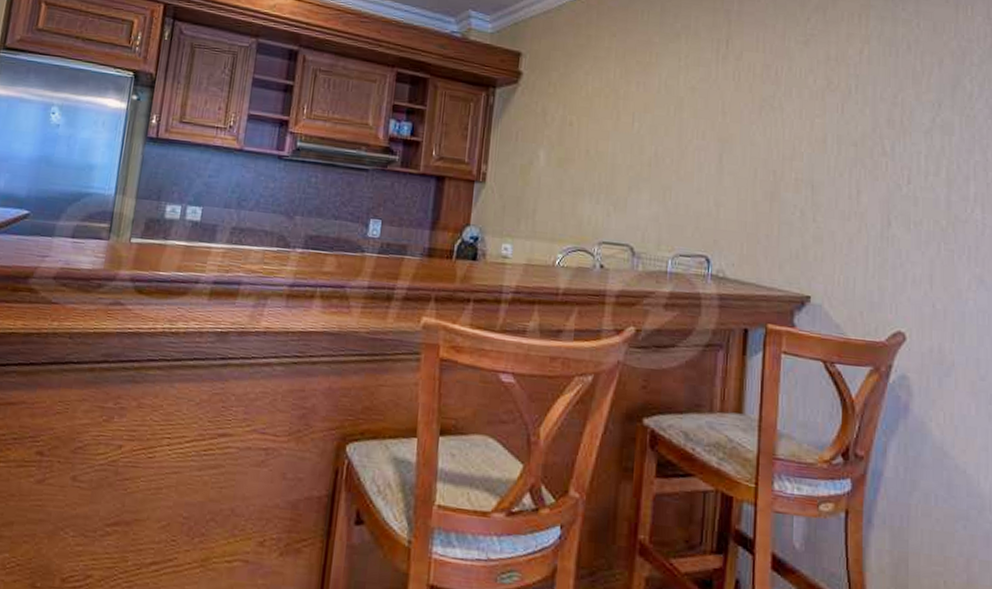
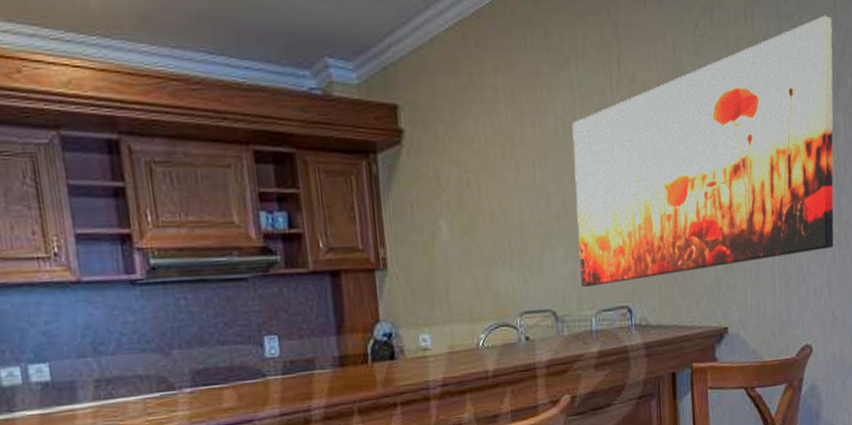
wall art: none [661,24,953,241] -> present [572,15,834,287]

